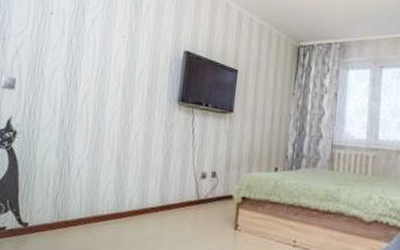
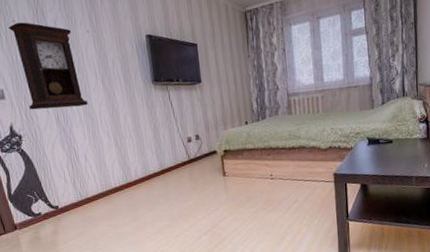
pendulum clock: none [35,15,106,113] -> present [8,22,88,110]

